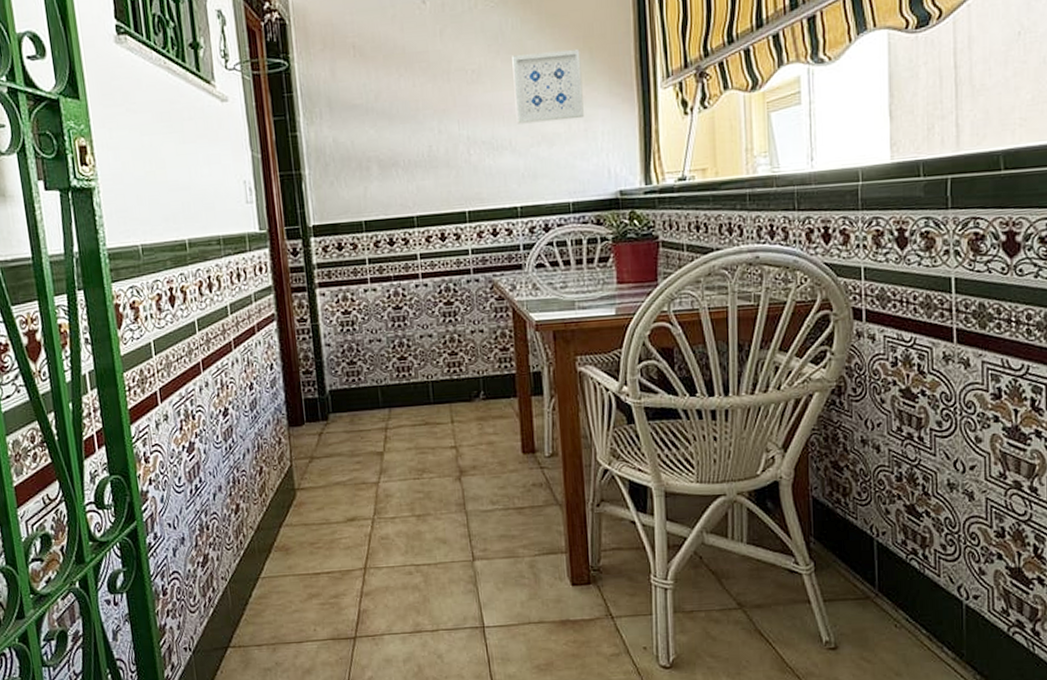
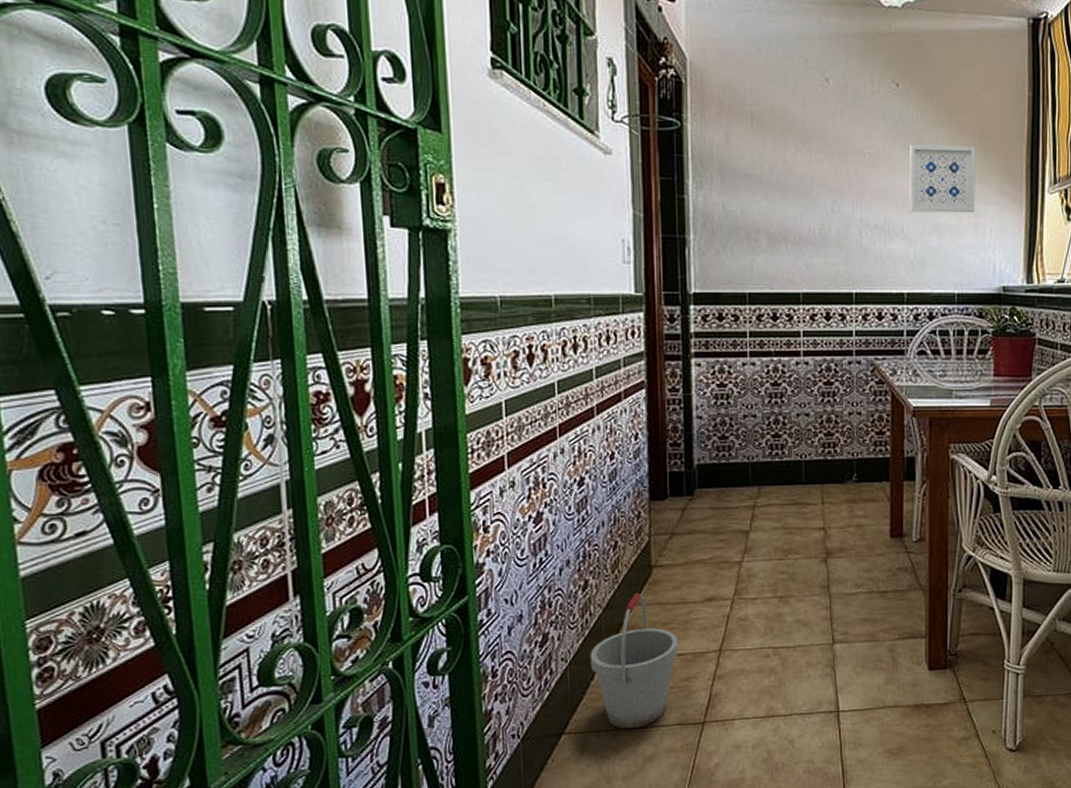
bucket: none [246,514,327,644] -> present [590,592,679,729]

